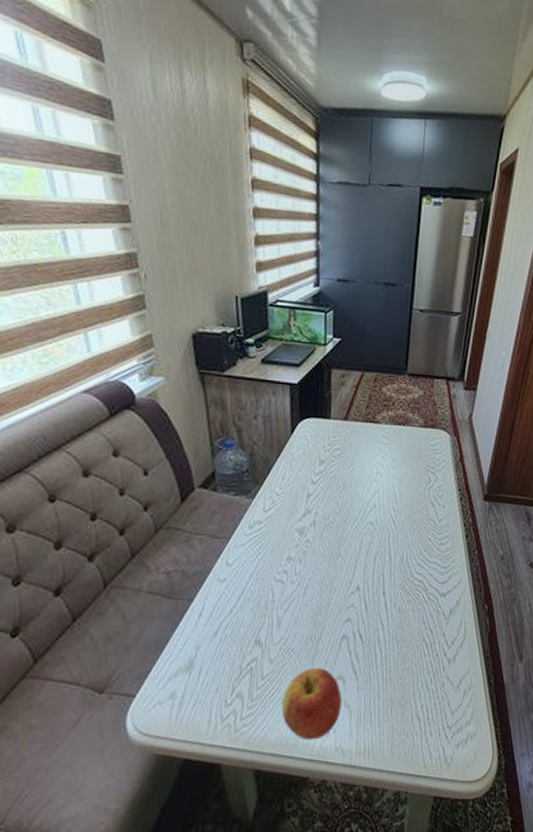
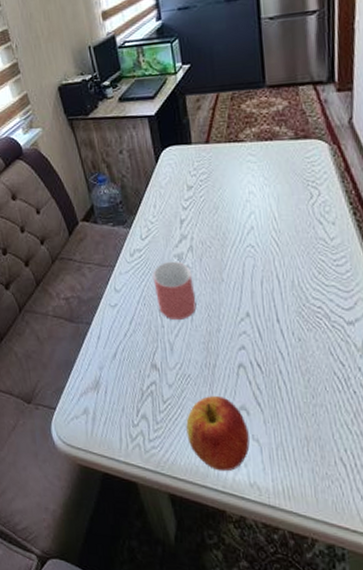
mug: none [270,535,311,594] -> present [153,261,197,319]

